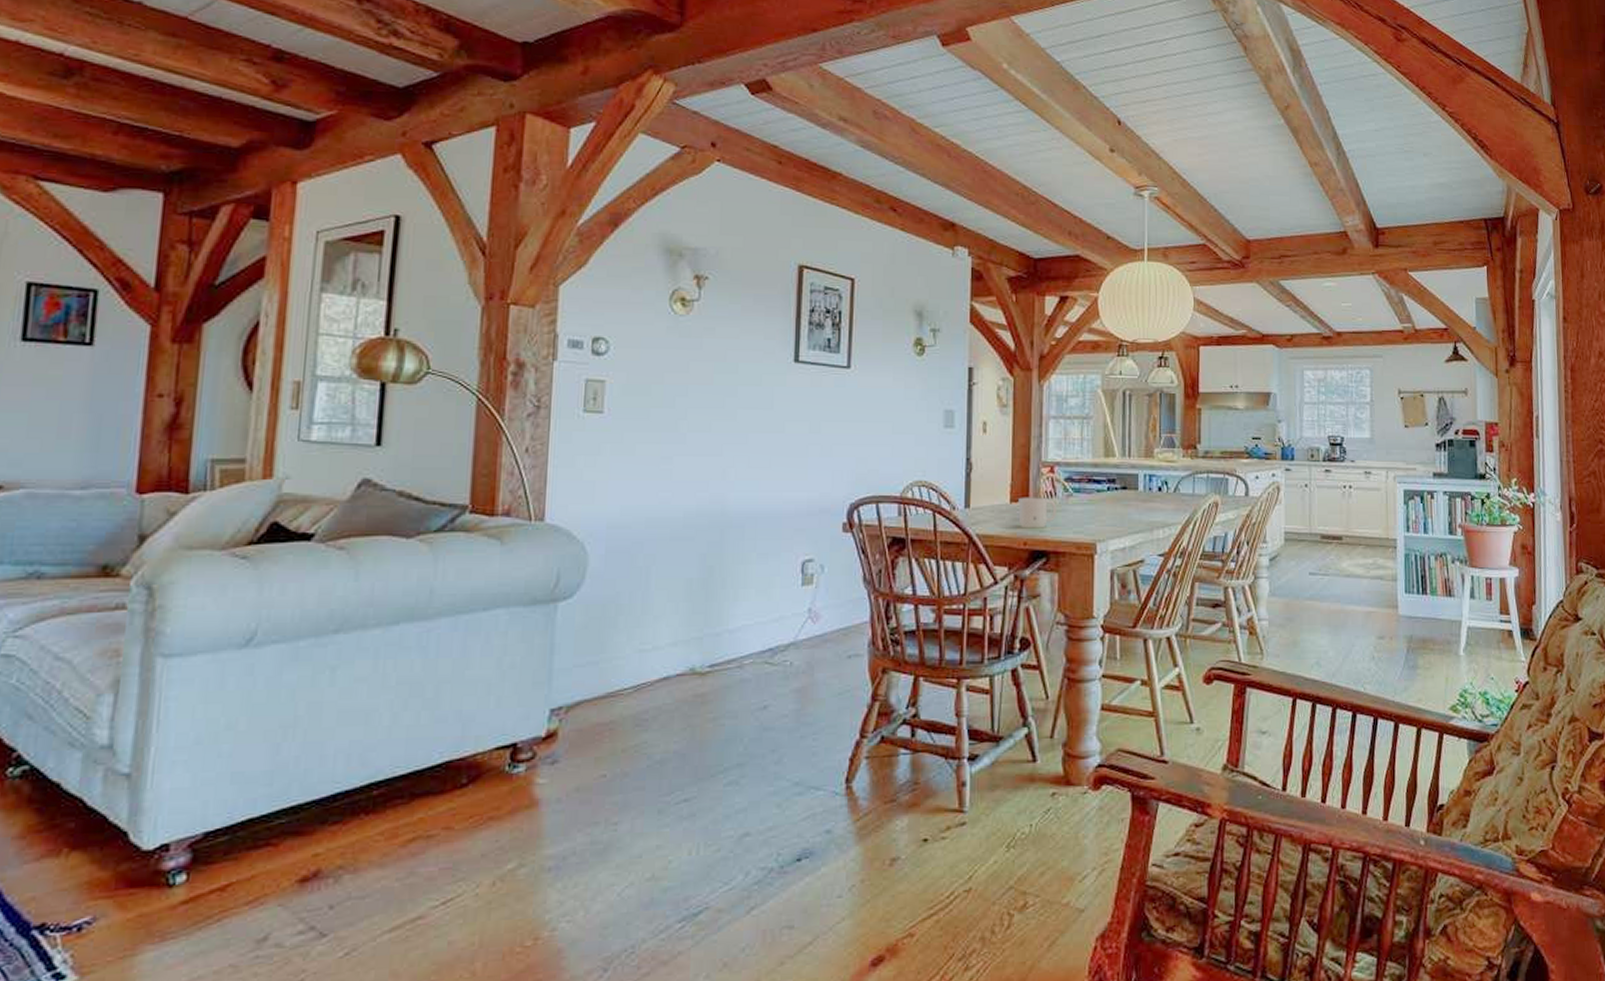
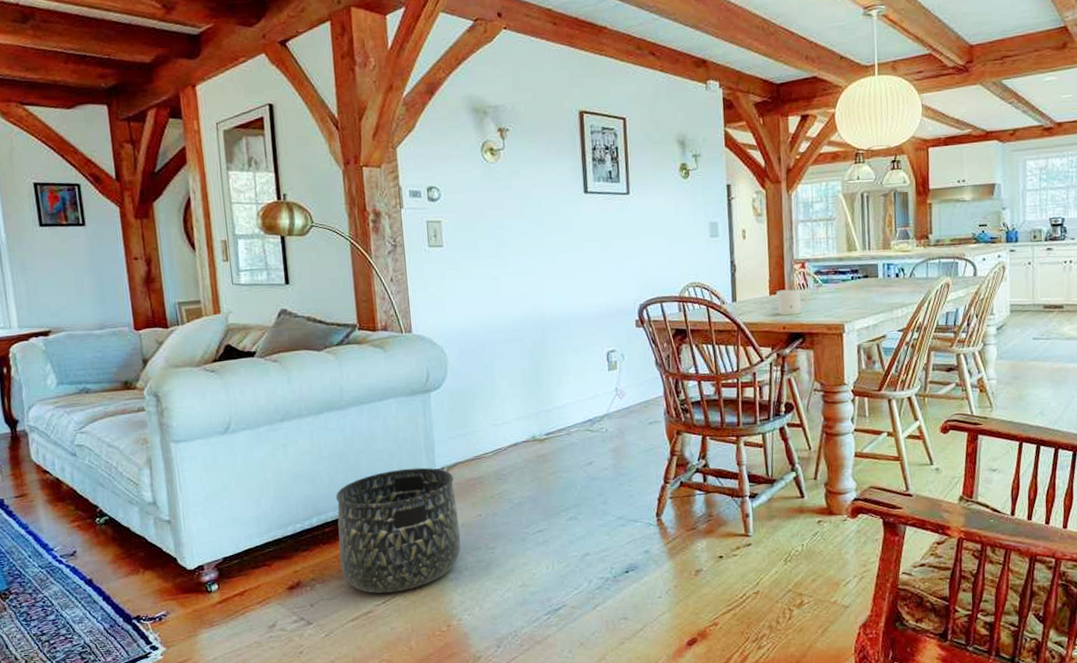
basket: none [386,706,573,889] -> present [335,467,461,593]

